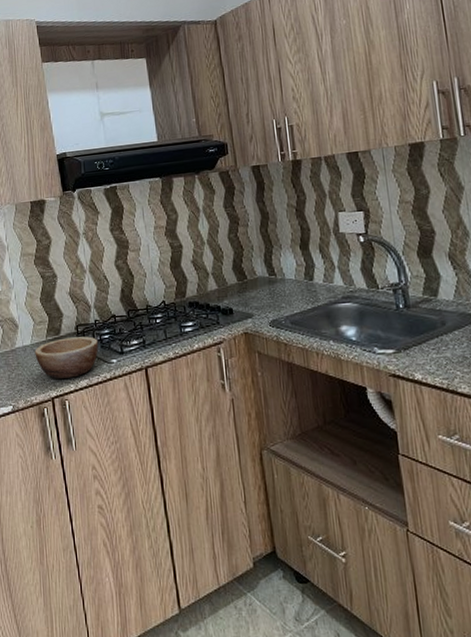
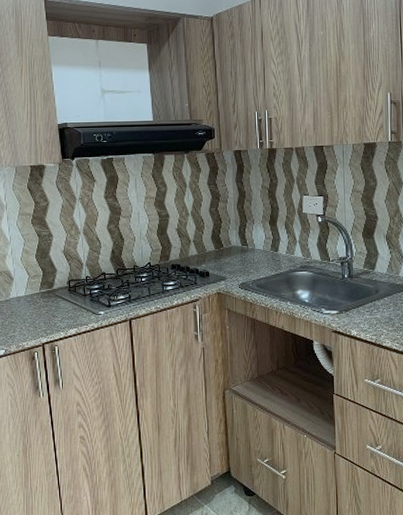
bowl: present [35,336,98,380] -> none [28,290,88,328]

